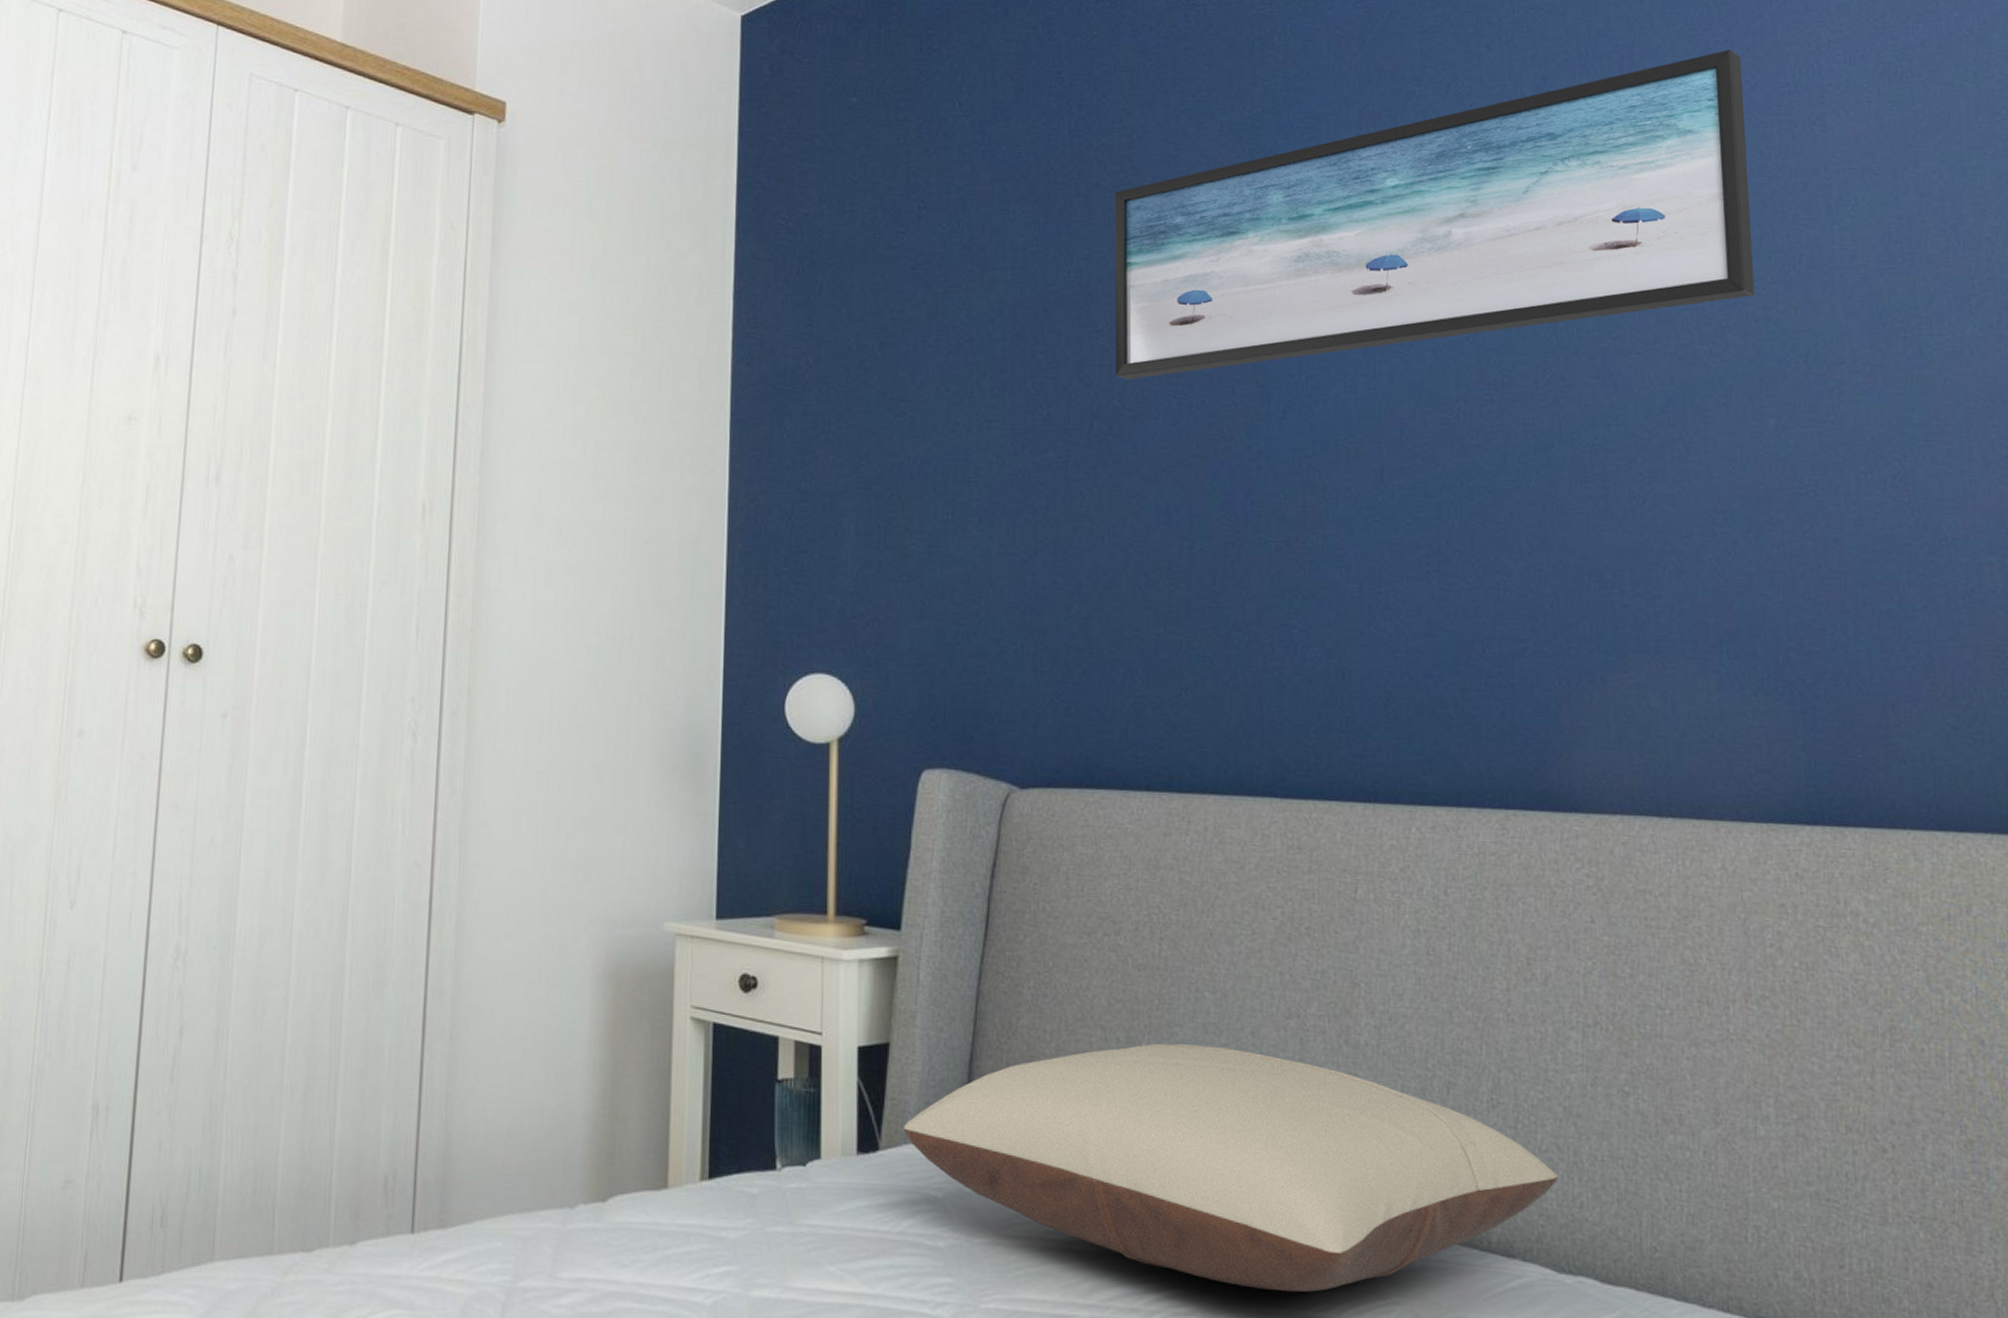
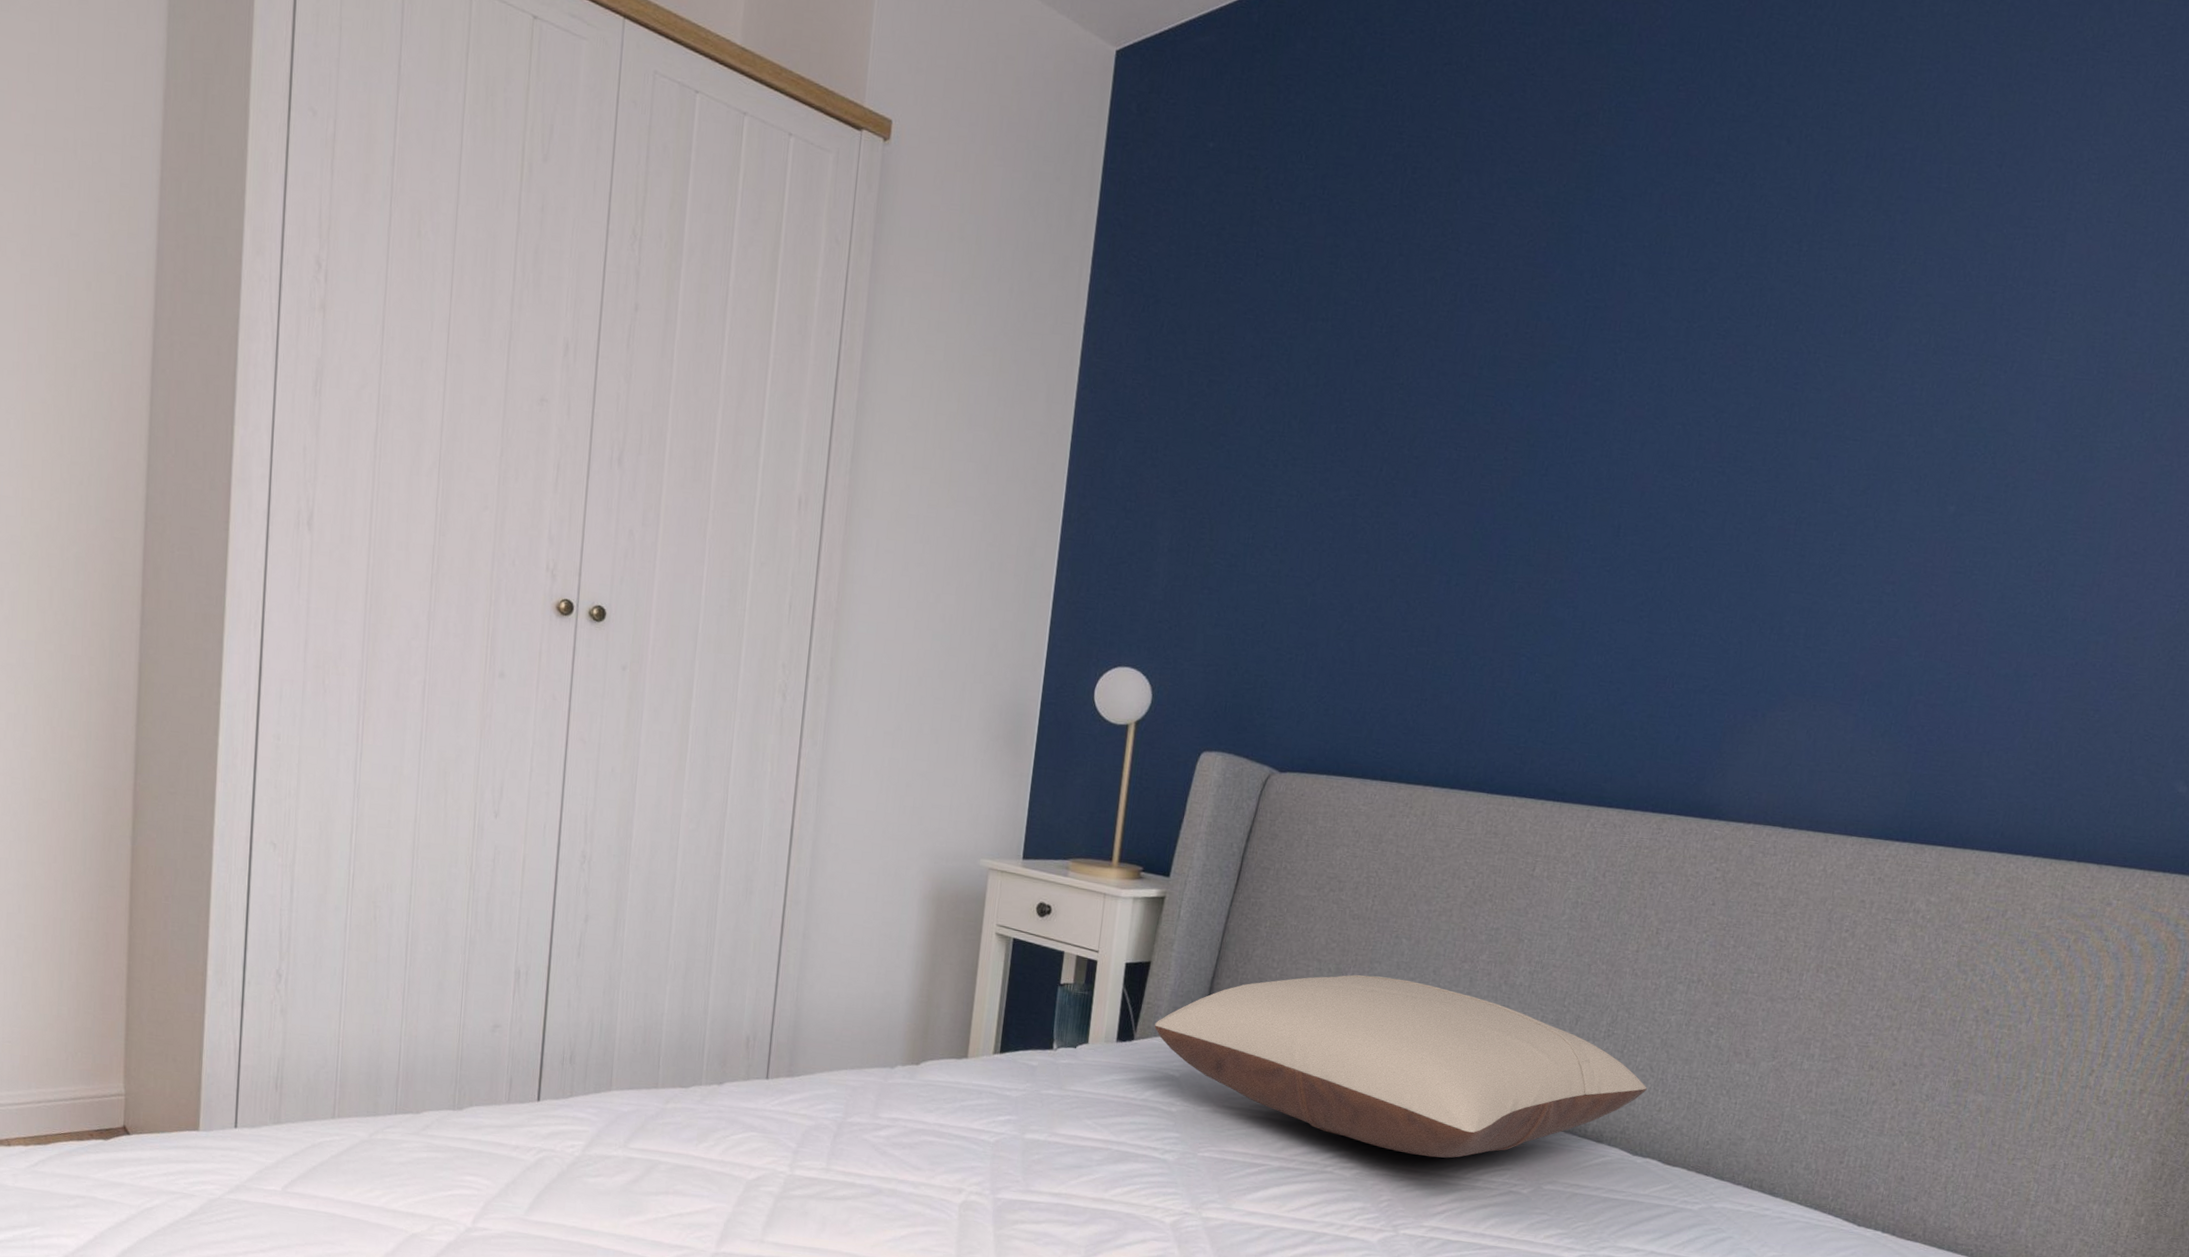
wall art: present [1115,49,1755,380] -> none [1408,160,2009,431]

